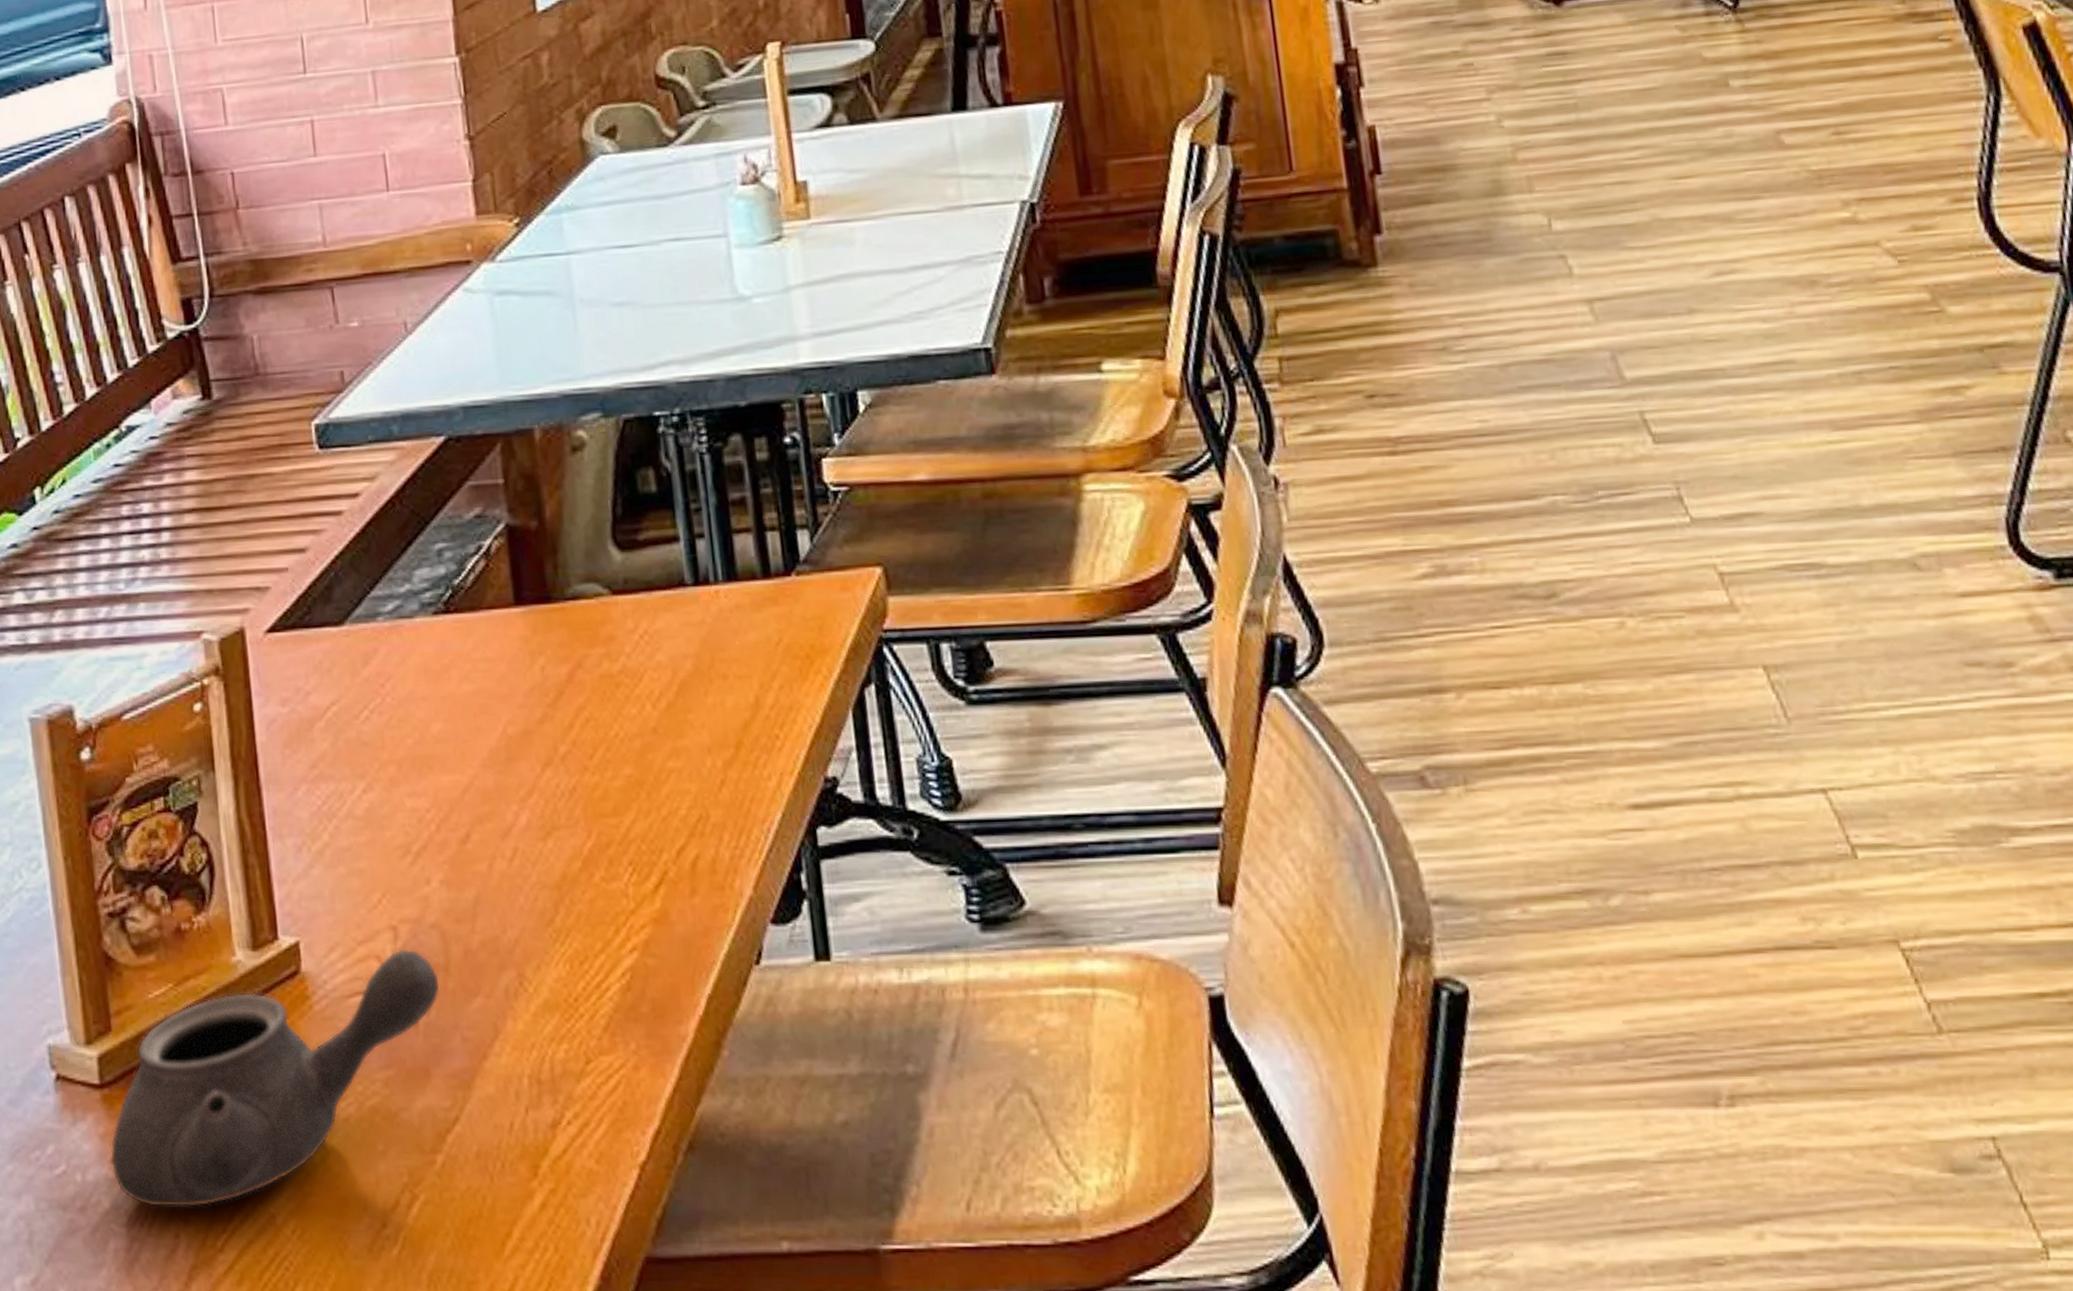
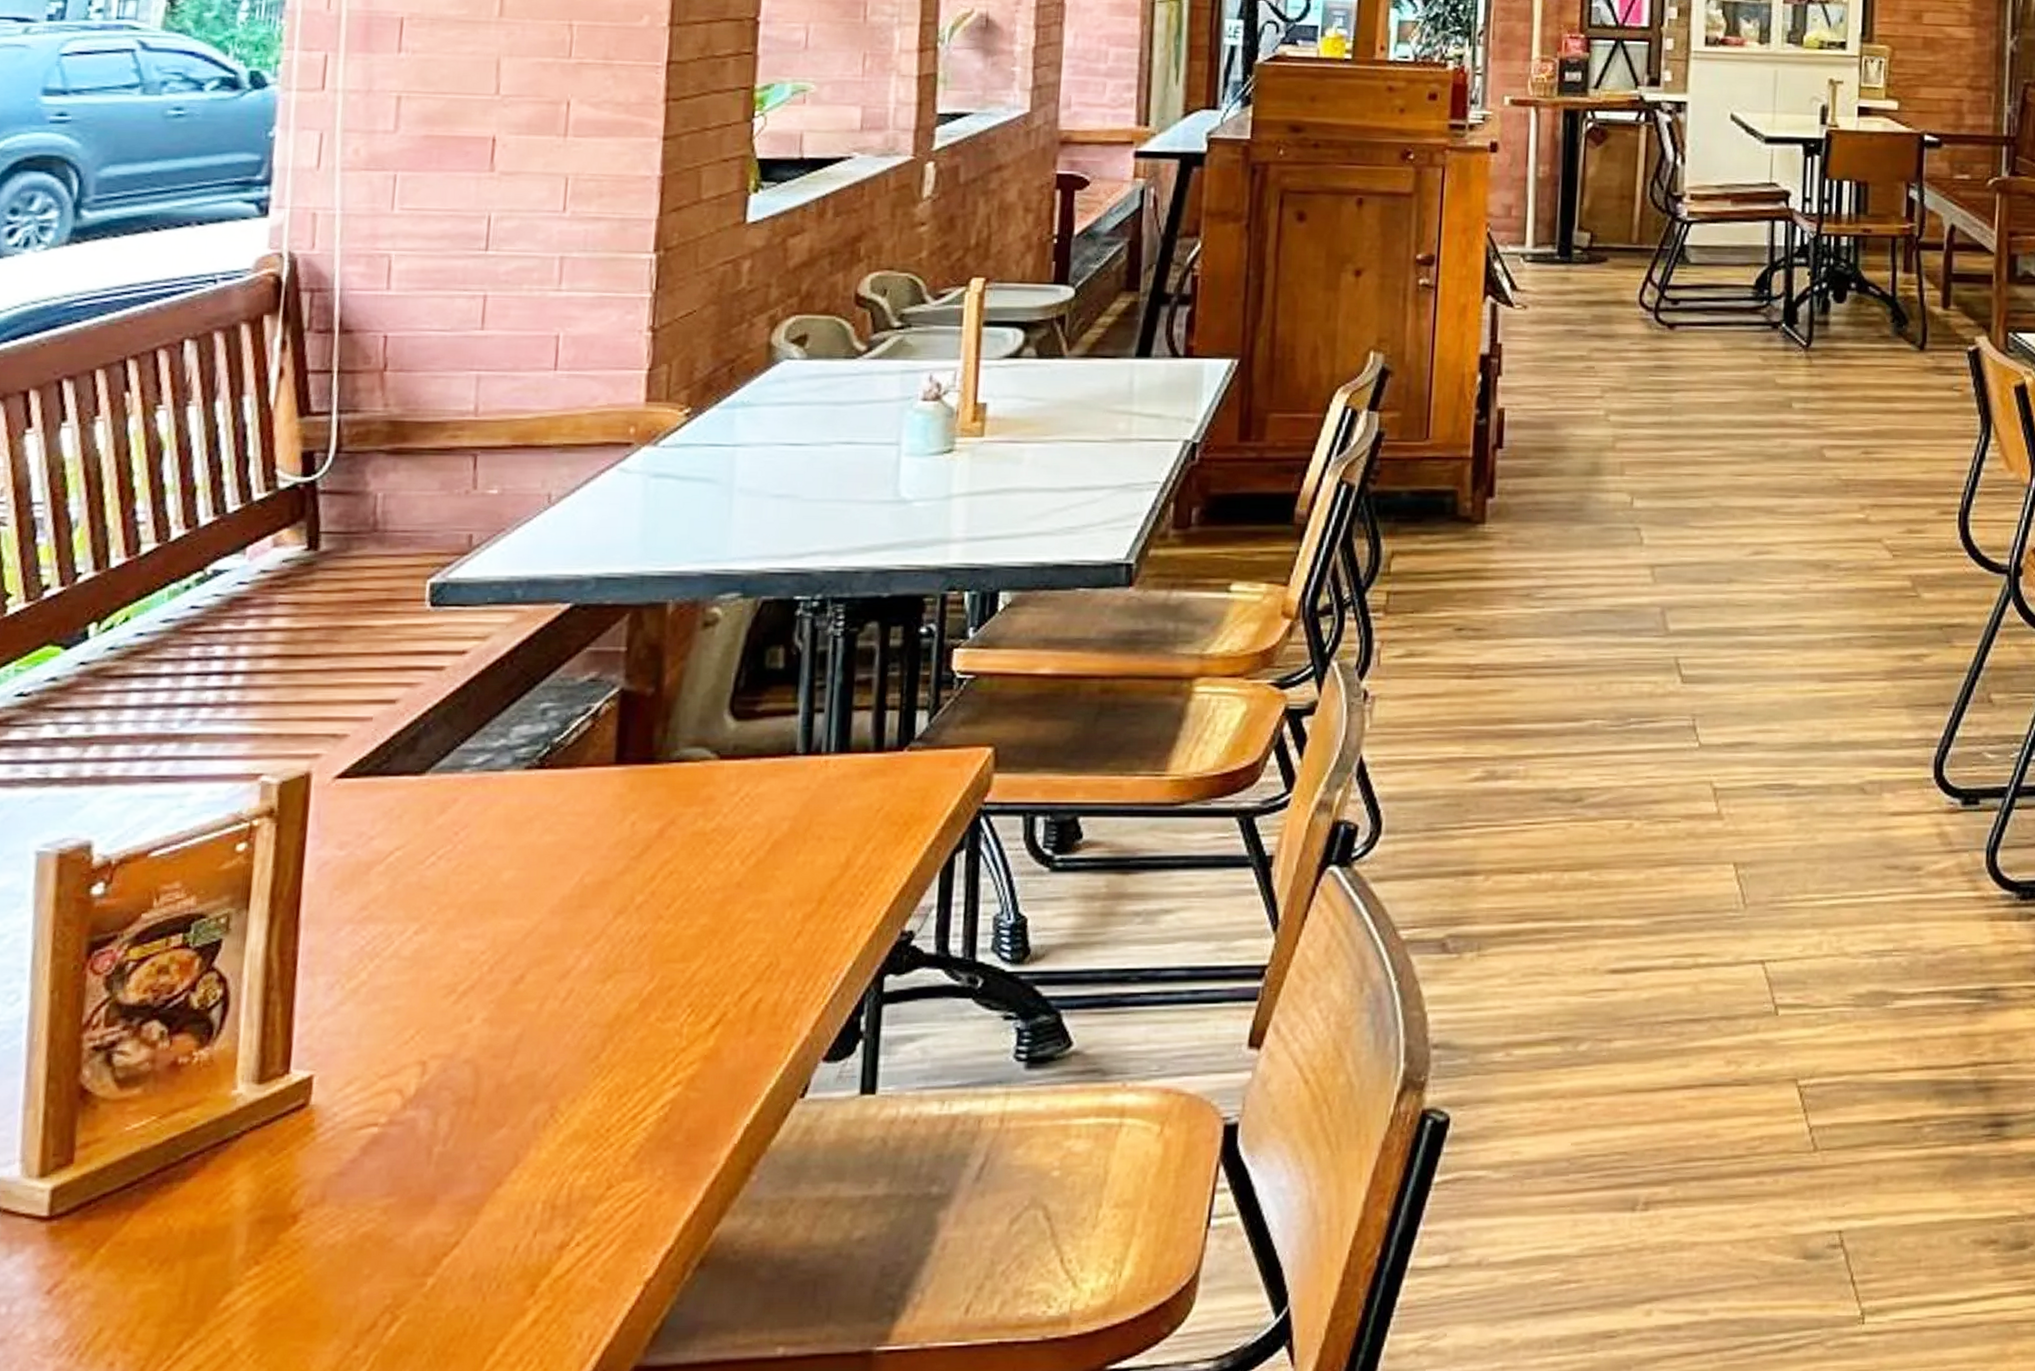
teapot: present [110,949,441,1208] -> none [45,1083,465,1337]

